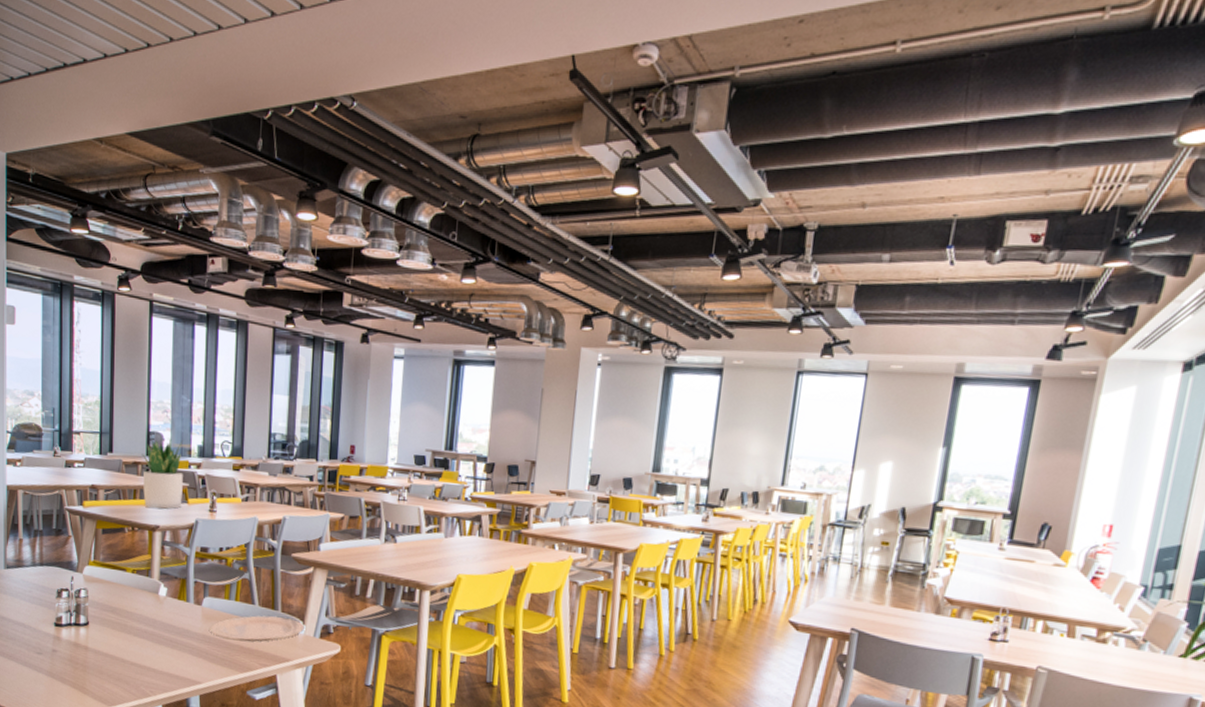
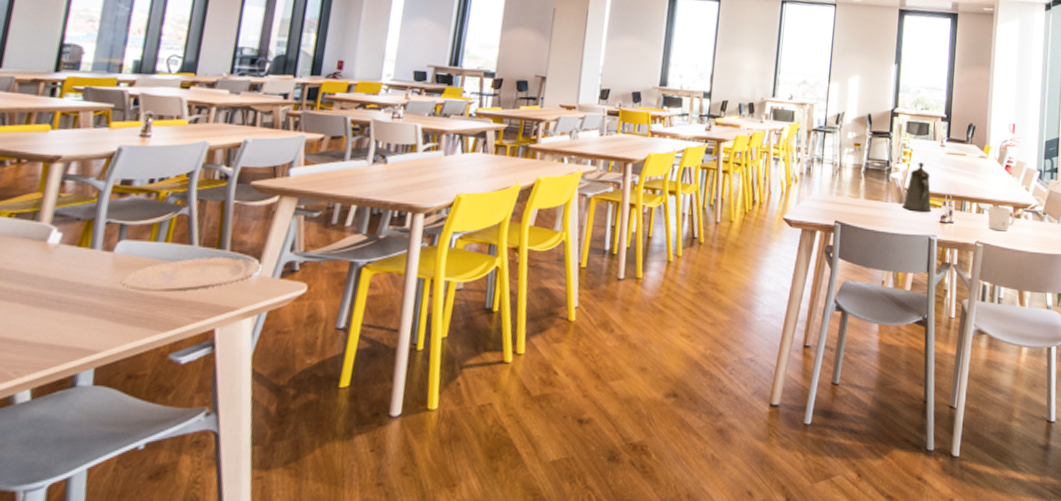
planter: present [142,439,183,510] -> none [41,52,113,136]
coffee pot: none [939,566,981,628] -> present [902,161,932,213]
mug: none [1057,626,1100,658] -> present [988,206,1015,232]

